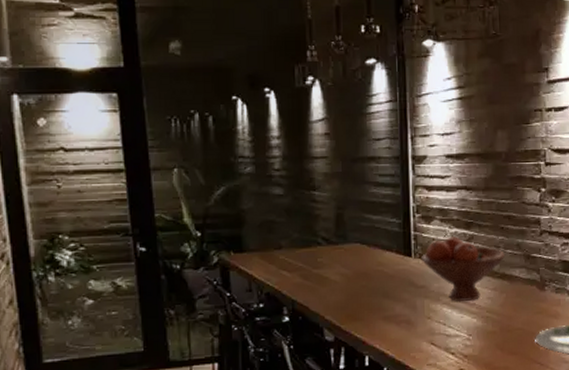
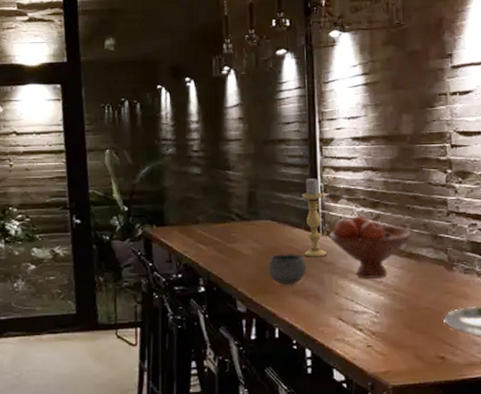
bowl: none [357,277,397,311] -> present [268,253,306,284]
candle holder: none [393,198,419,282] -> present [302,178,326,257]

